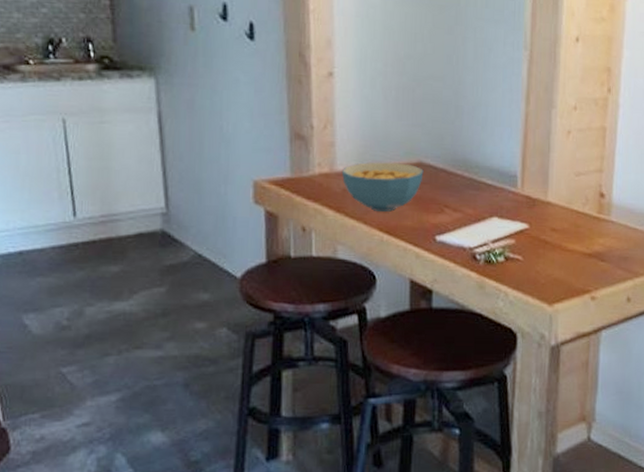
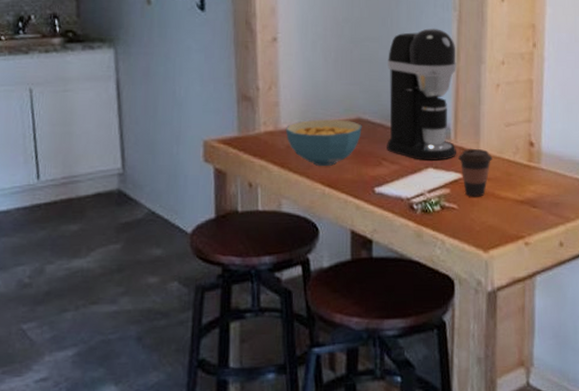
coffee maker: none [449,68,526,210] -> present [387,28,456,161]
coffee cup: none [525,198,561,249] -> present [458,149,492,197]

